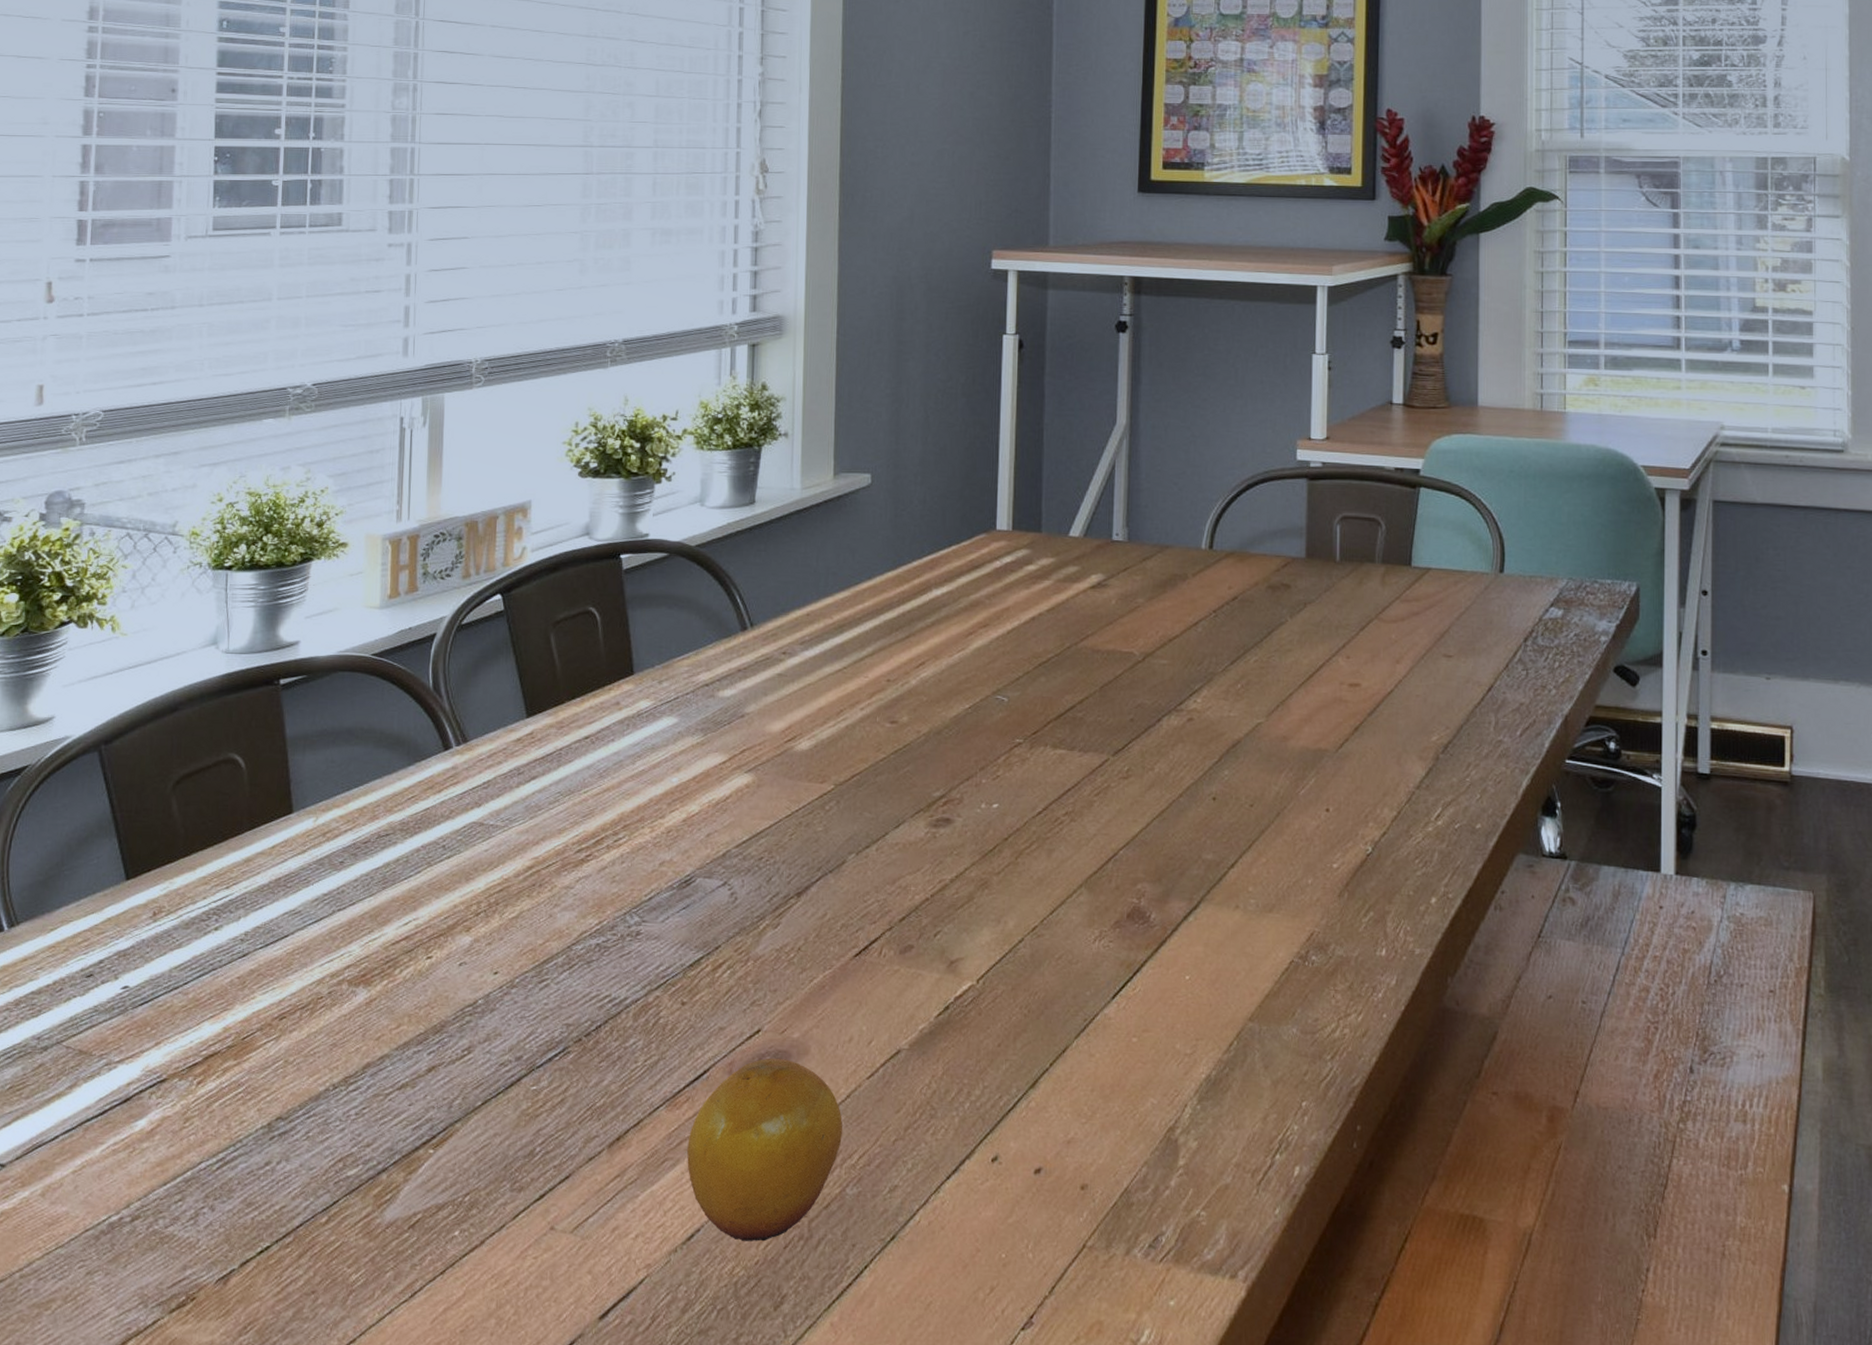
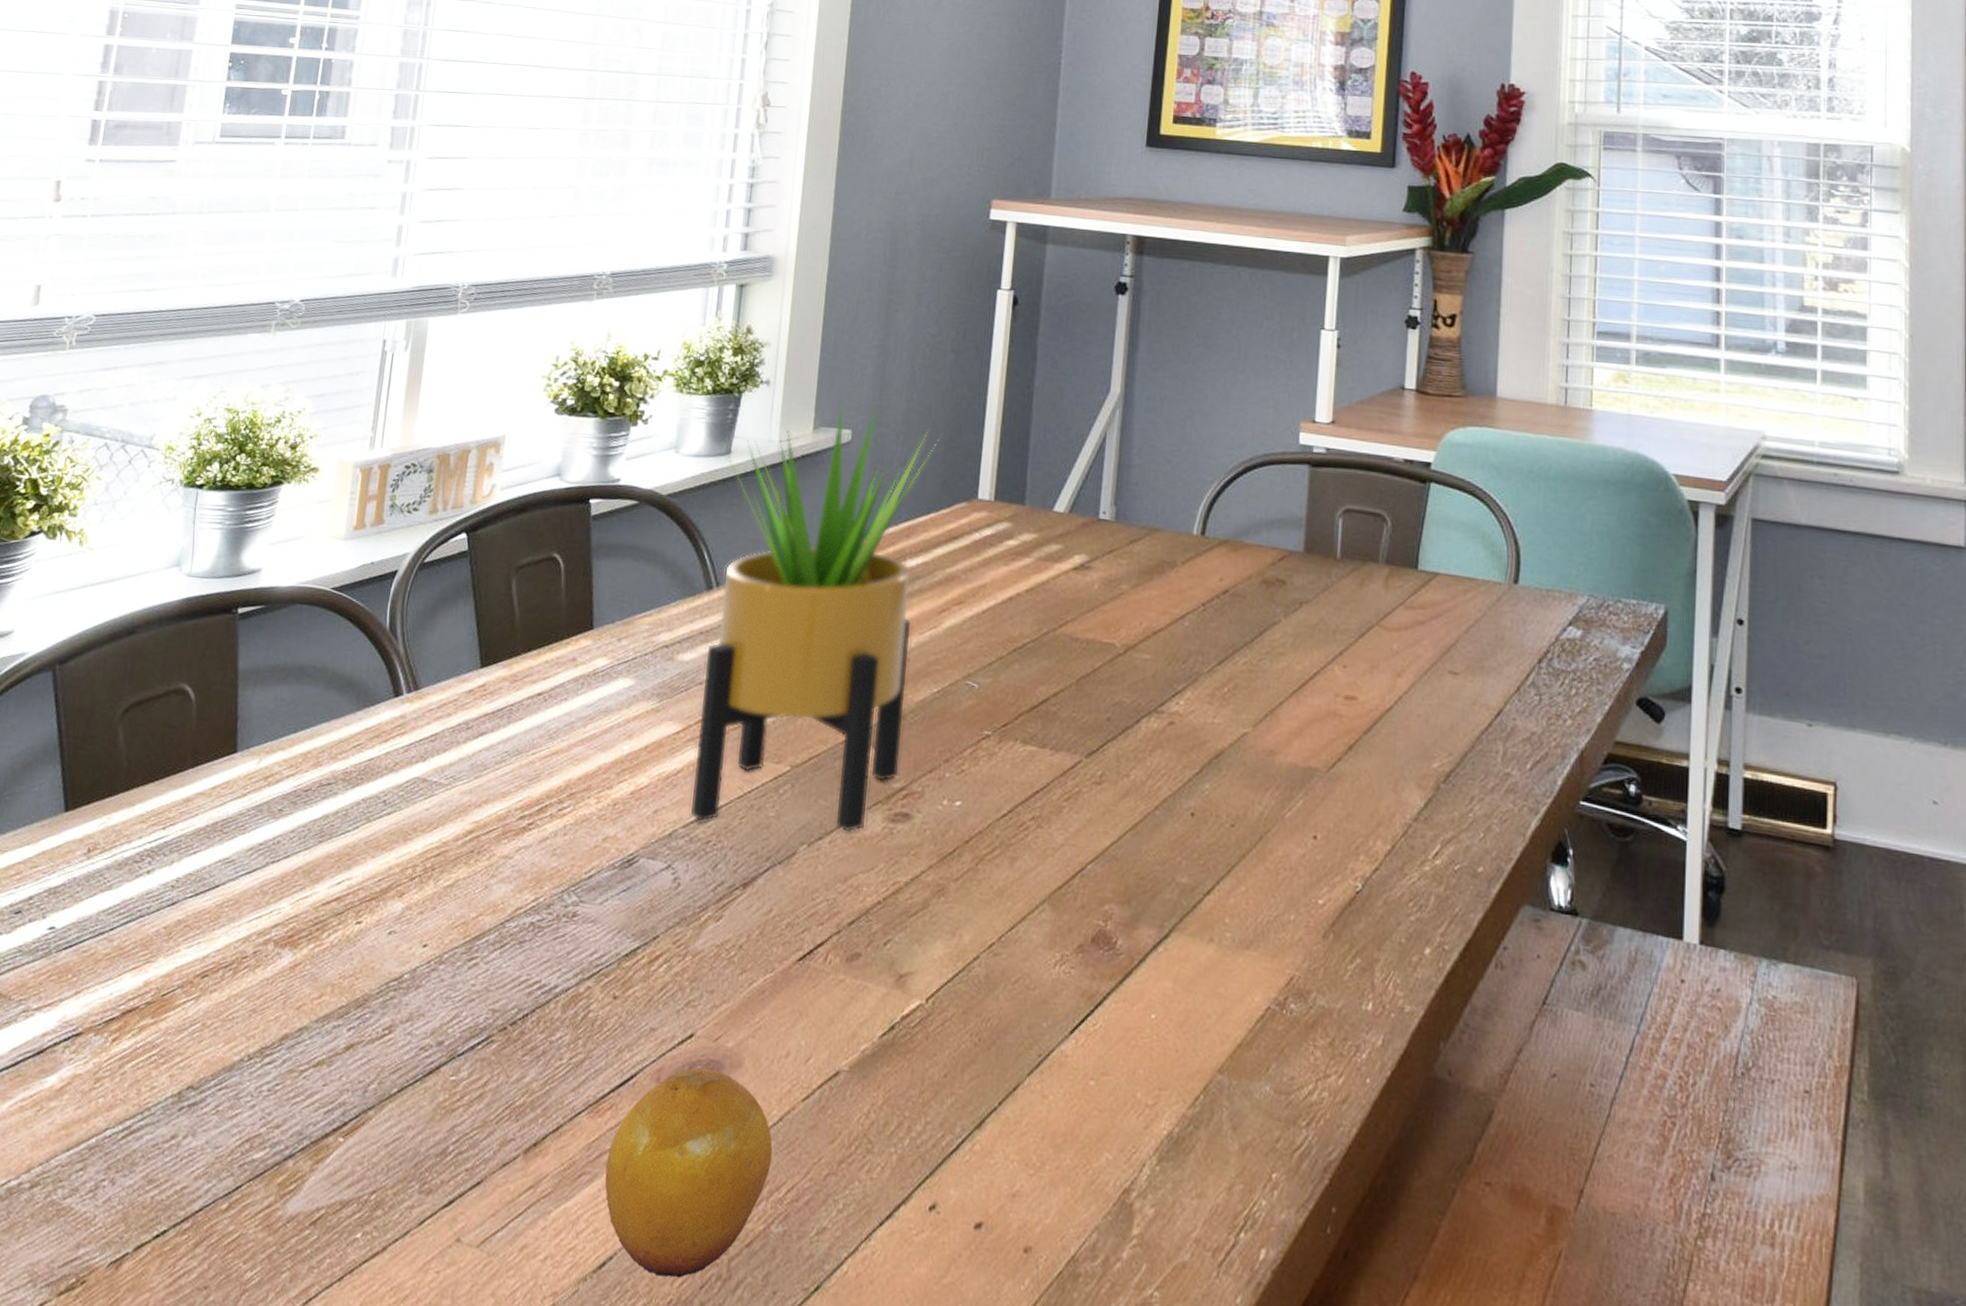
potted plant: none [741,447,956,841] -> present [691,403,939,833]

